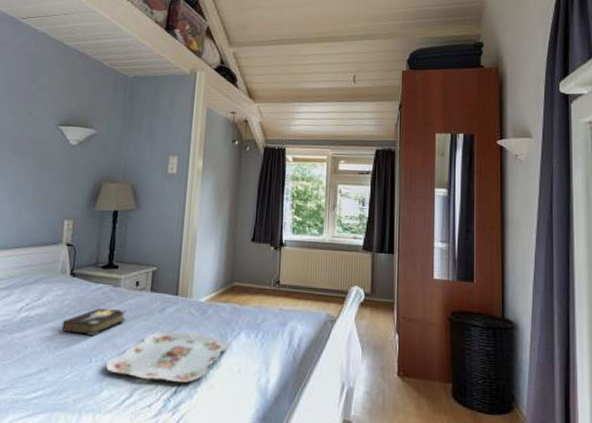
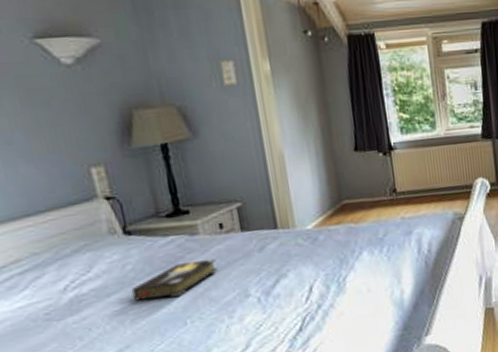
serving tray: present [105,331,230,383] -> none [206,262,353,329]

